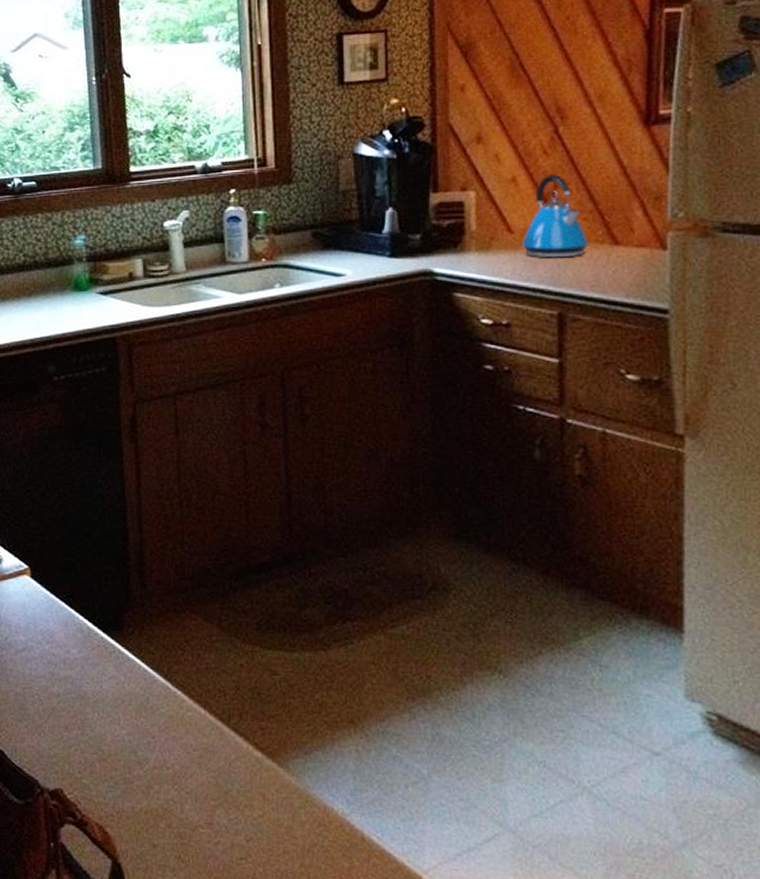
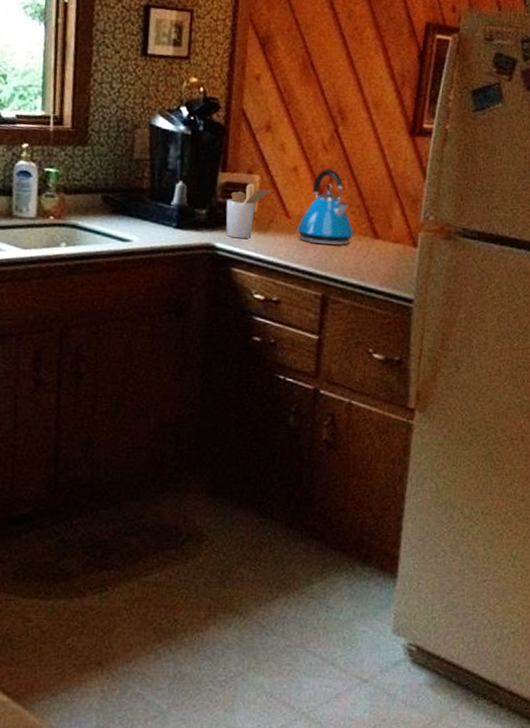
utensil holder: none [441,200,488,261] -> present [225,183,271,239]

